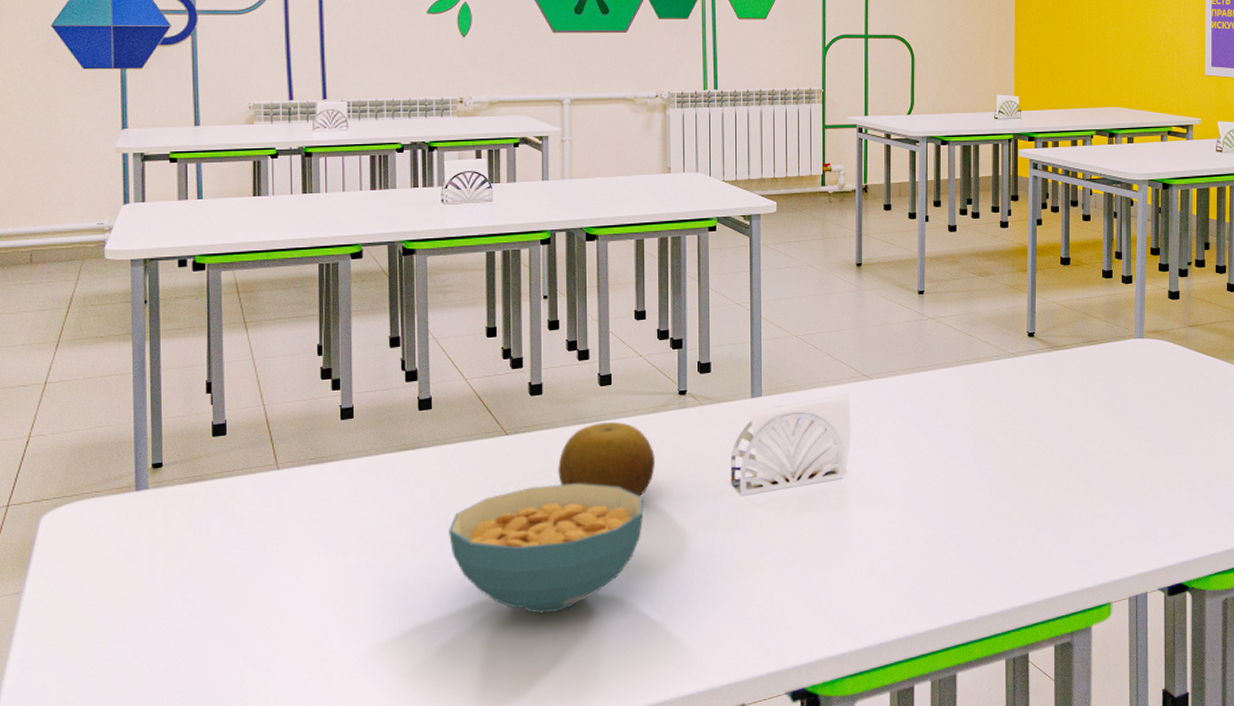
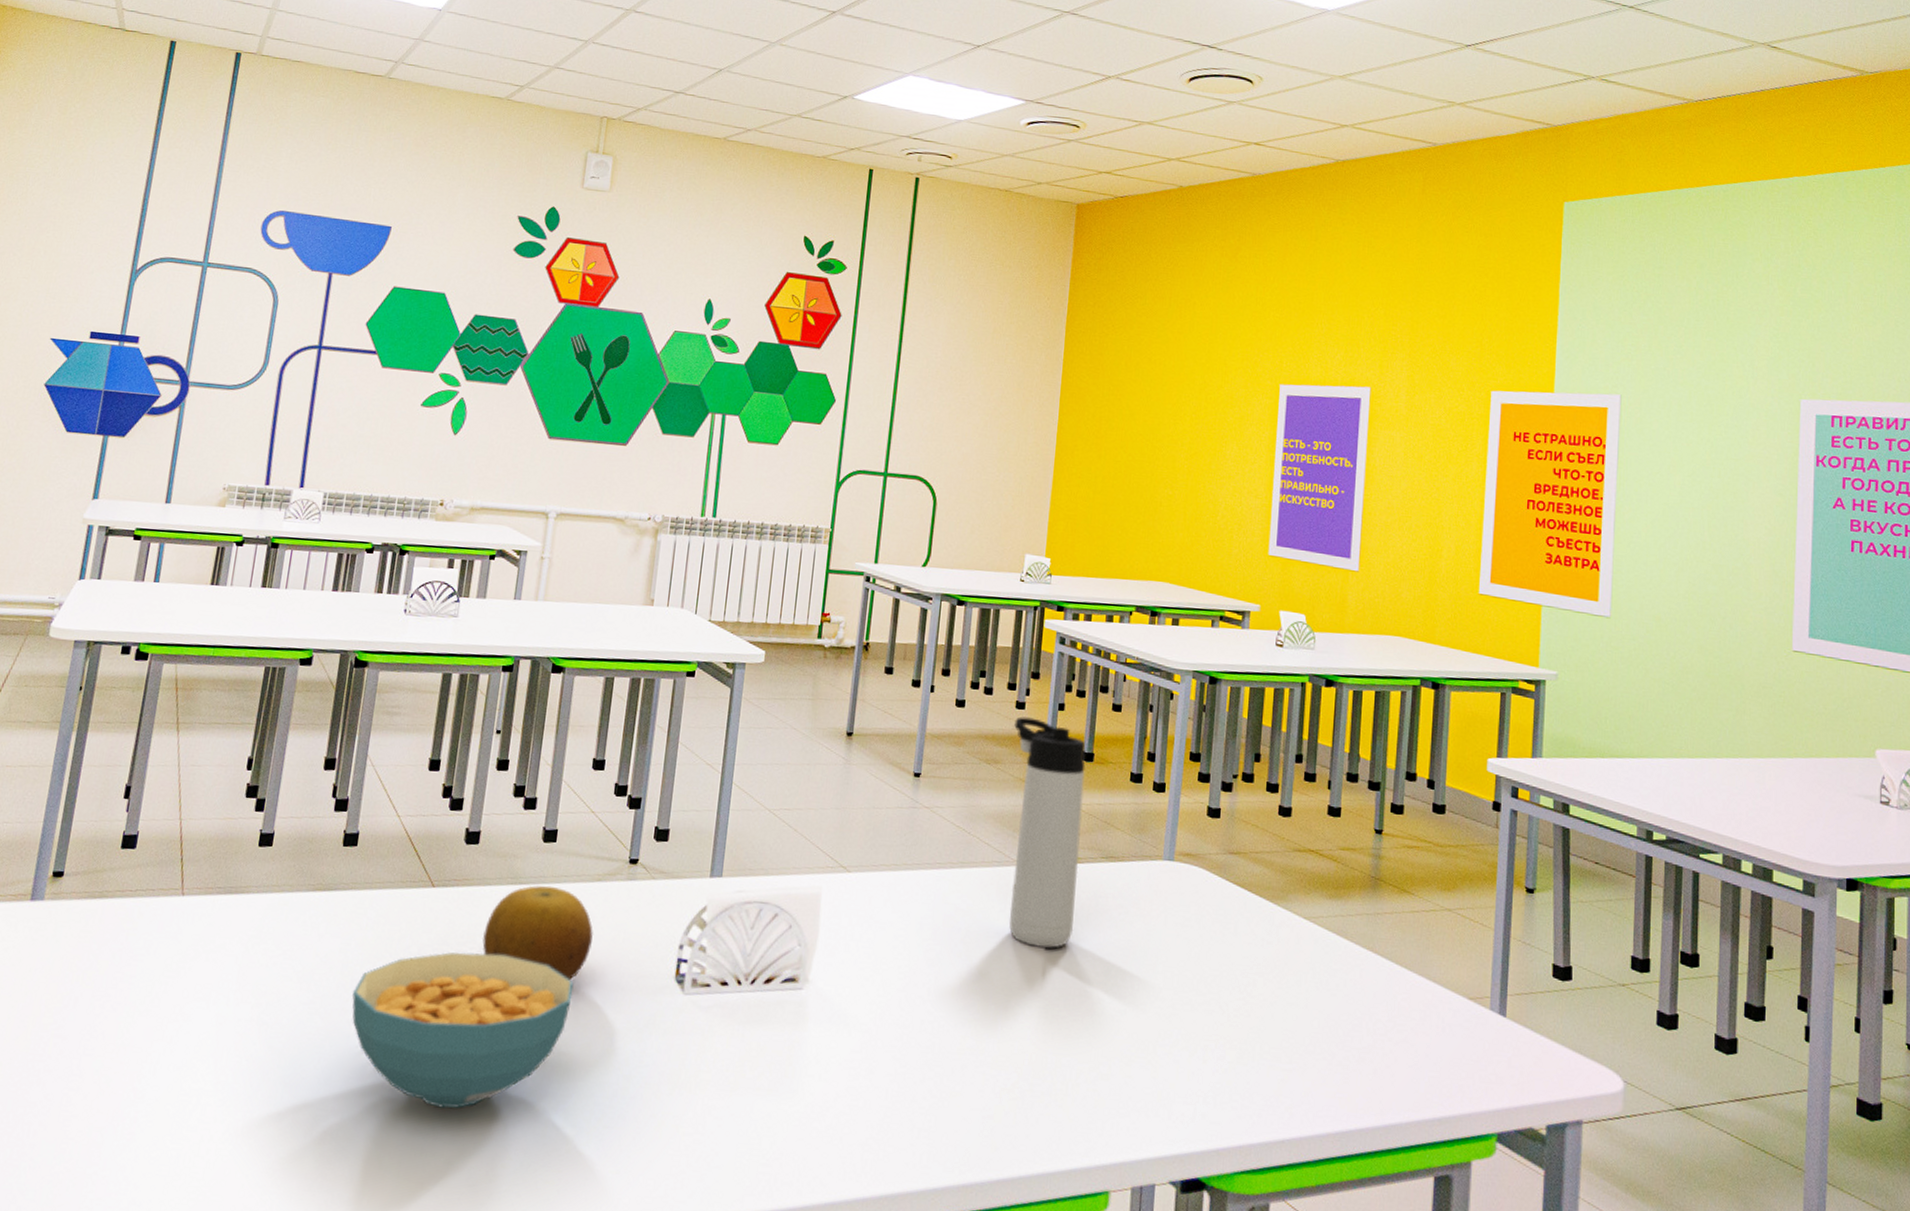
thermos bottle: none [1000,234,1065,421] -> present [1009,716,1086,949]

